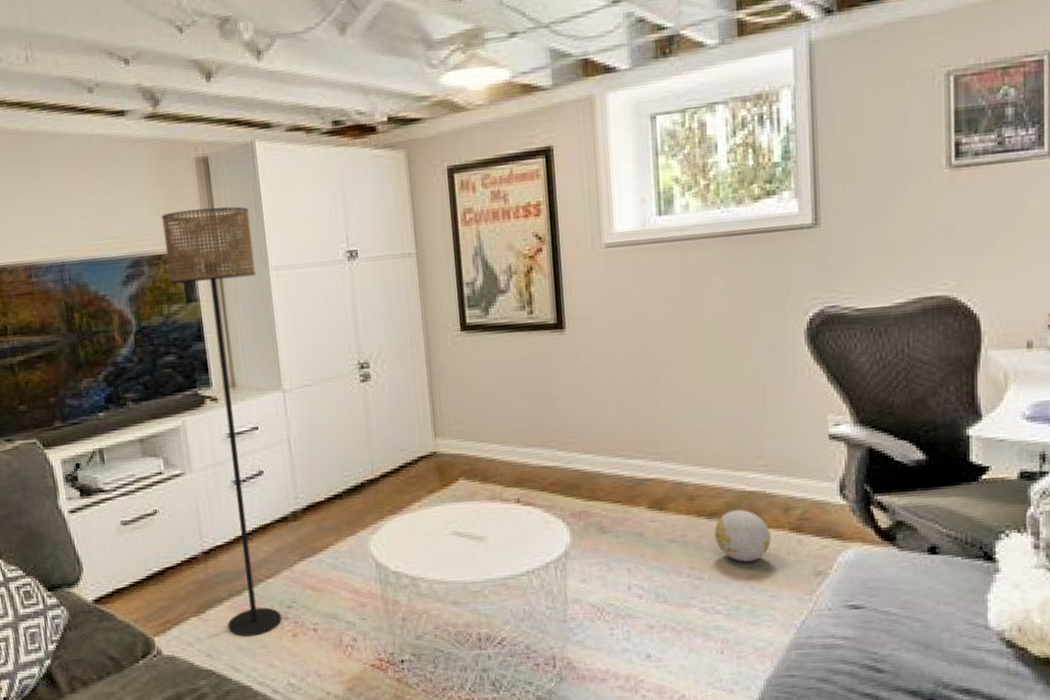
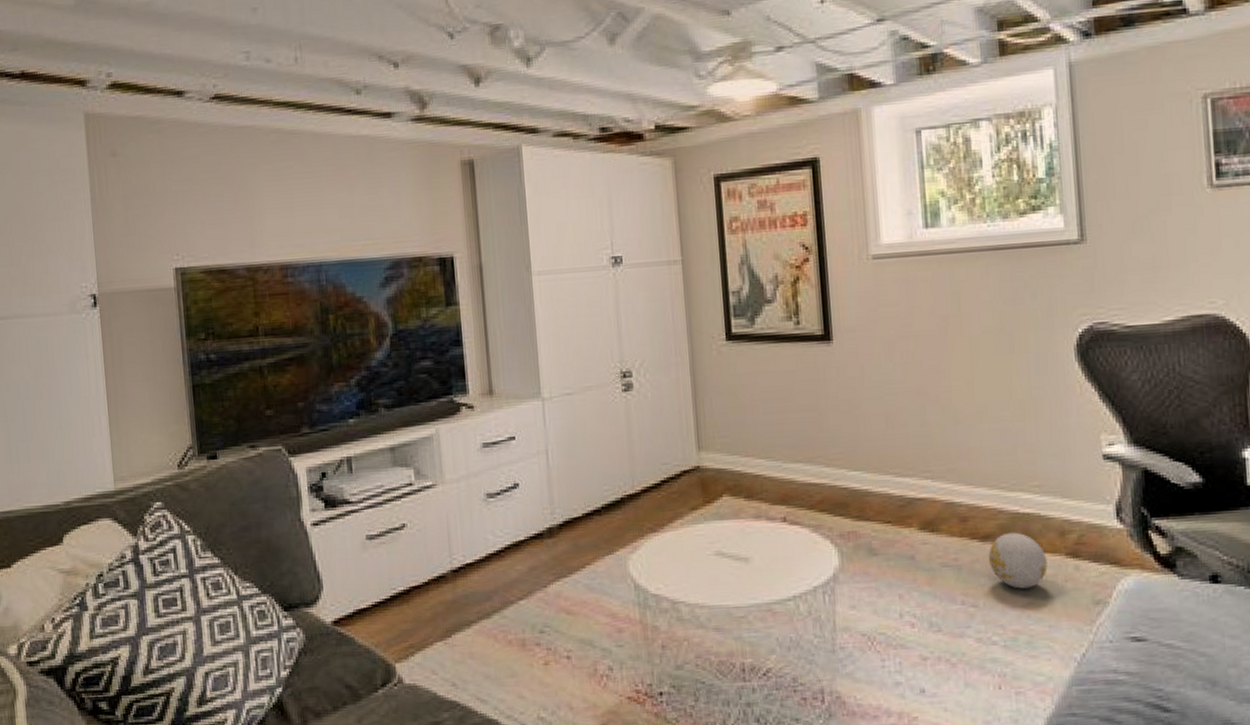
floor lamp: present [161,206,281,637] -> none [424,210,533,664]

